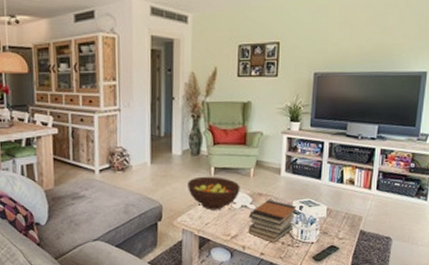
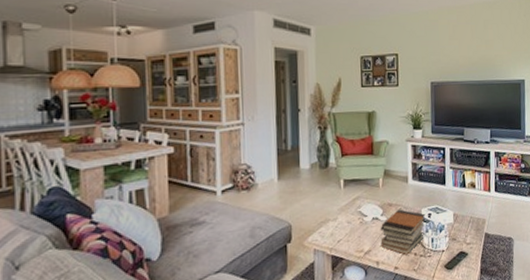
fruit bowl: present [188,176,240,210] -> none [317,189,371,226]

